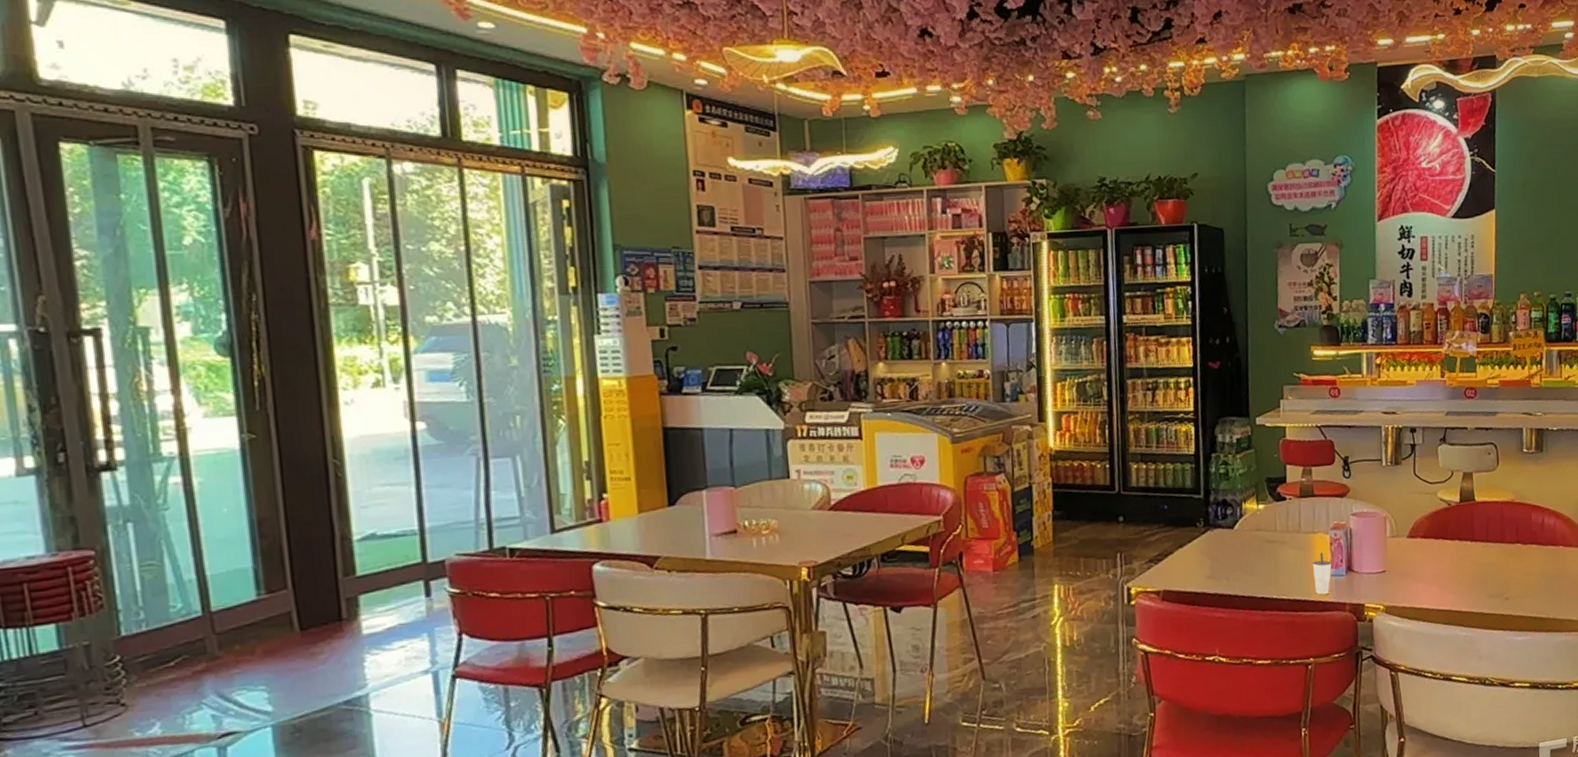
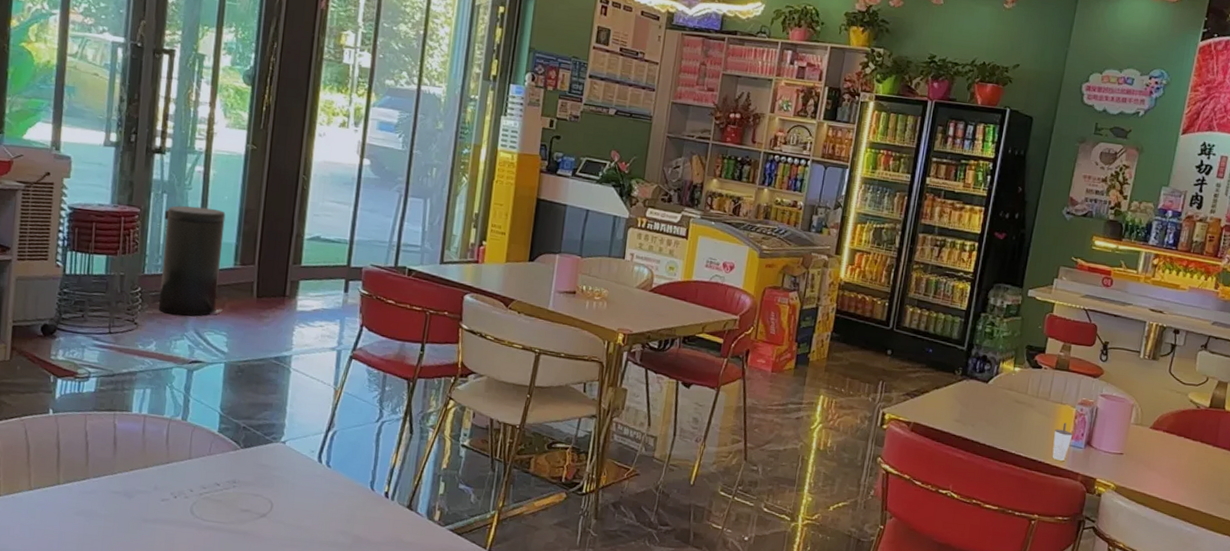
pedal bin: none [134,528,253,682] -> present [158,205,226,317]

